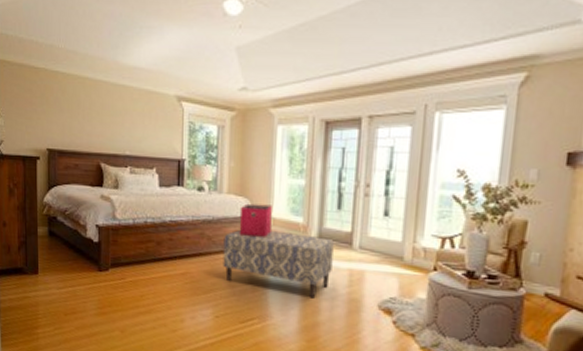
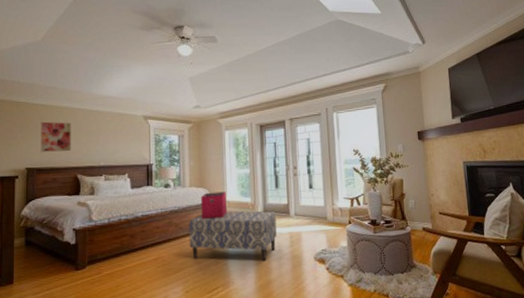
wall art: none [61,94,94,133] -> present [41,121,71,152]

